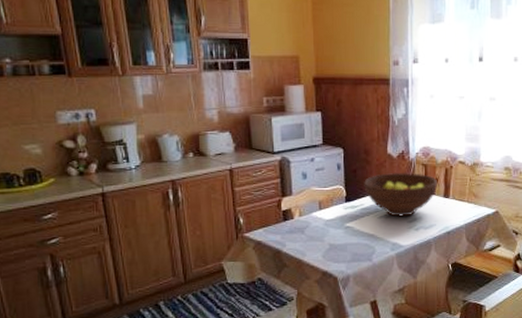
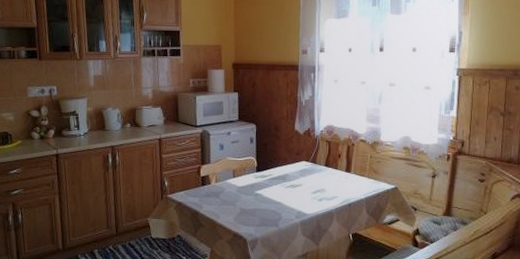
fruit bowl: present [364,172,438,217] -> none [273,147,341,188]

